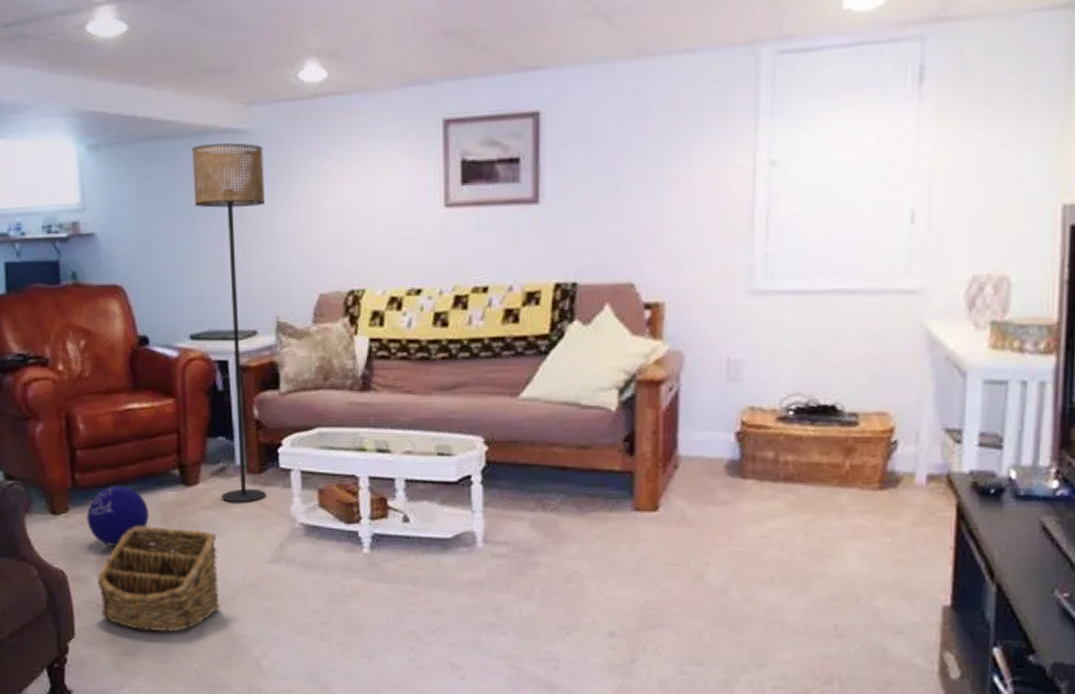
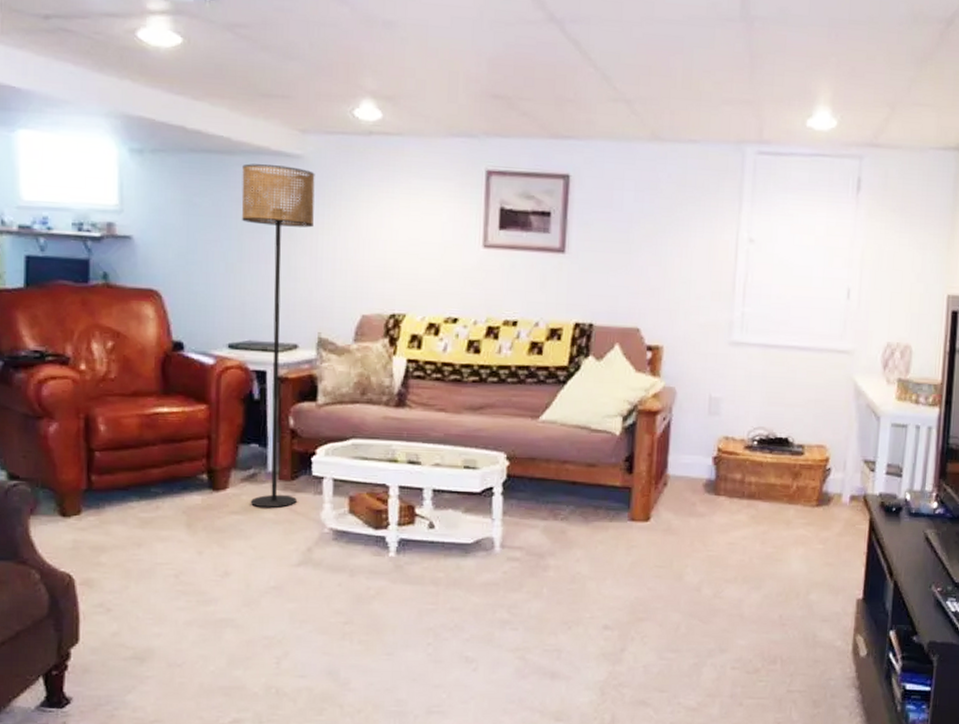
ball: present [87,485,149,546] -> none [102,488,172,550]
basket: present [97,525,220,633] -> none [109,529,243,635]

